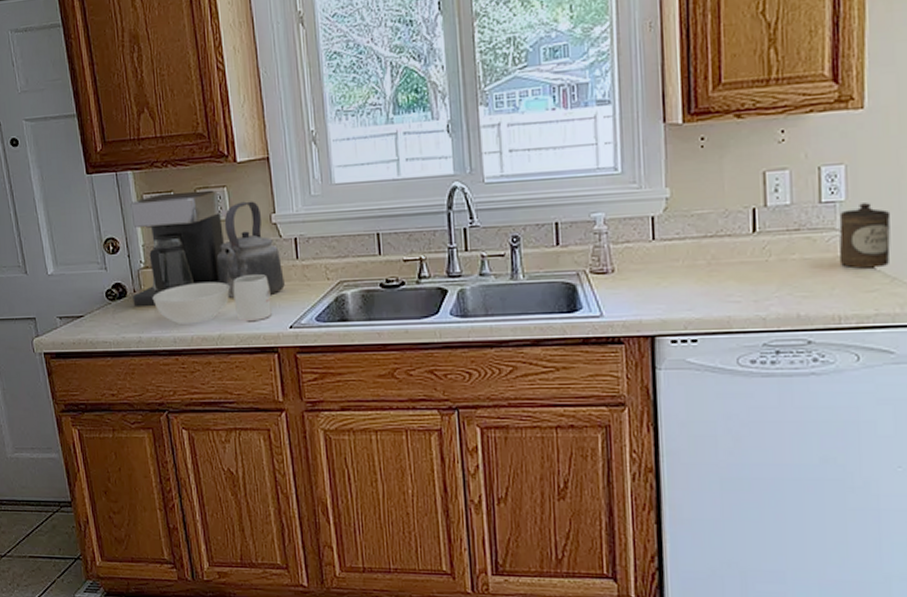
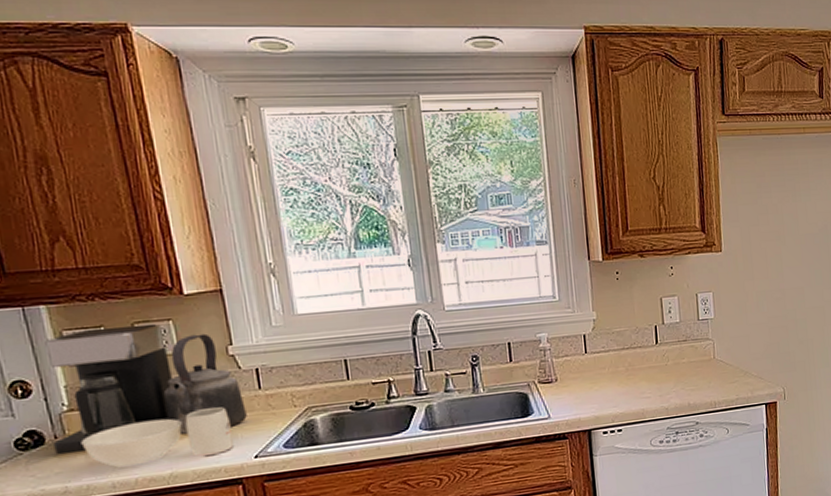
canister: present [838,203,891,269] -> none [711,319,743,367]

